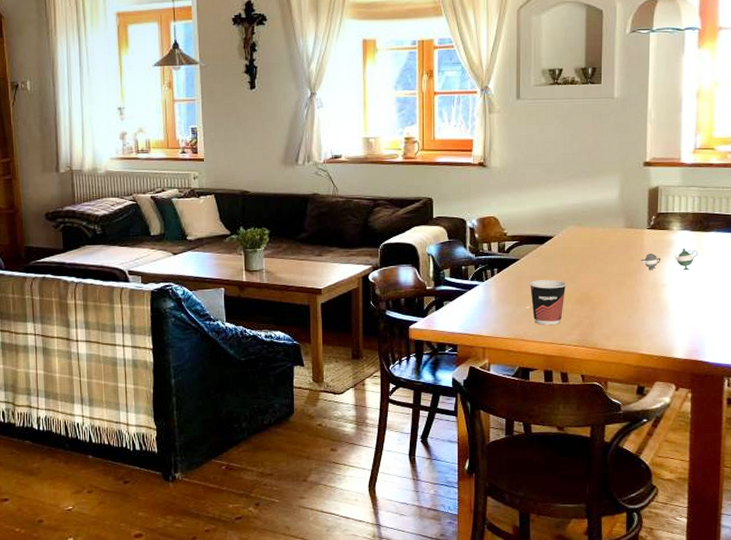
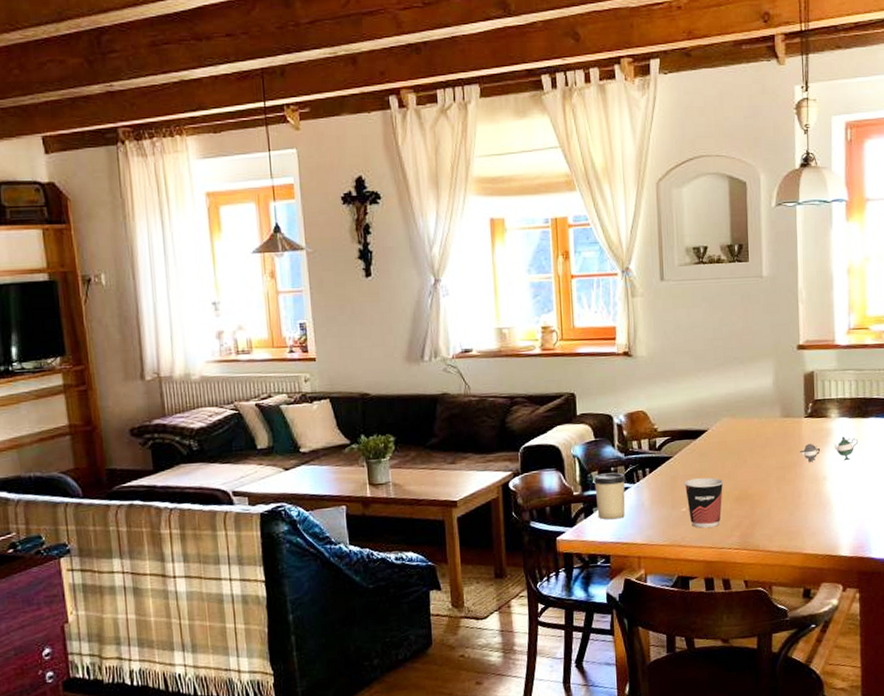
cup: none [445,271,475,313] -> present [593,472,626,520]

